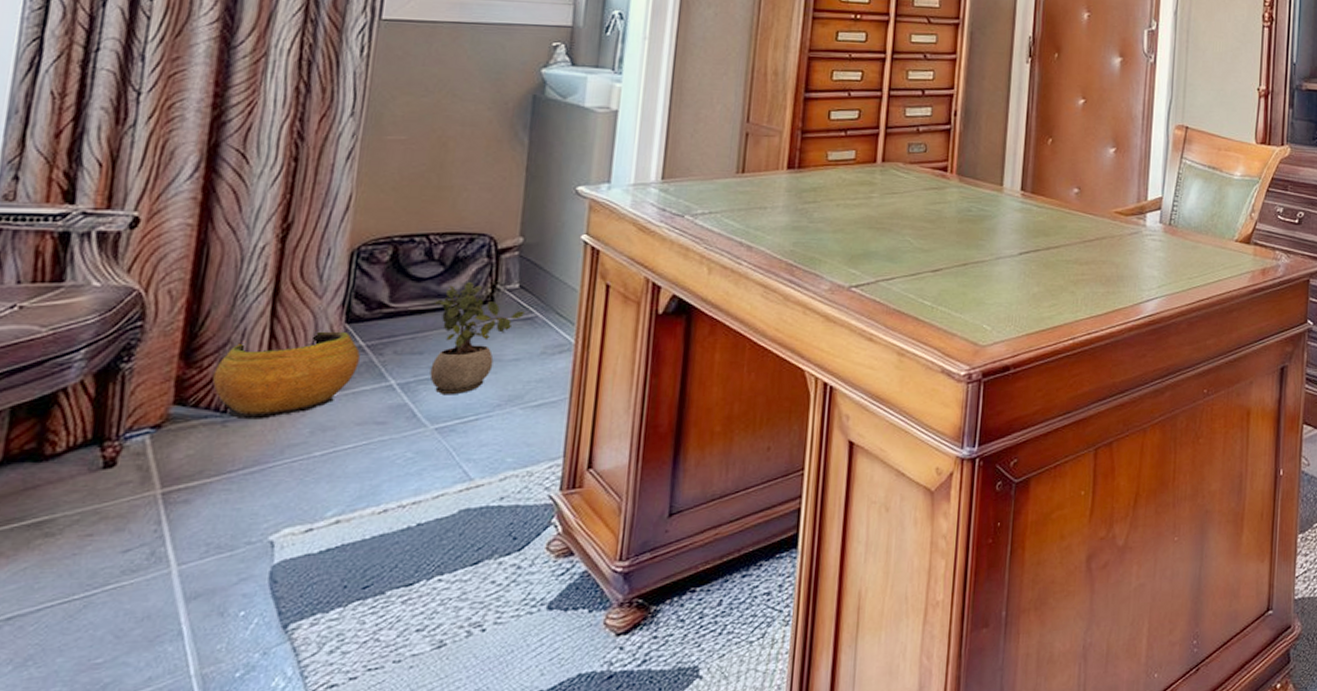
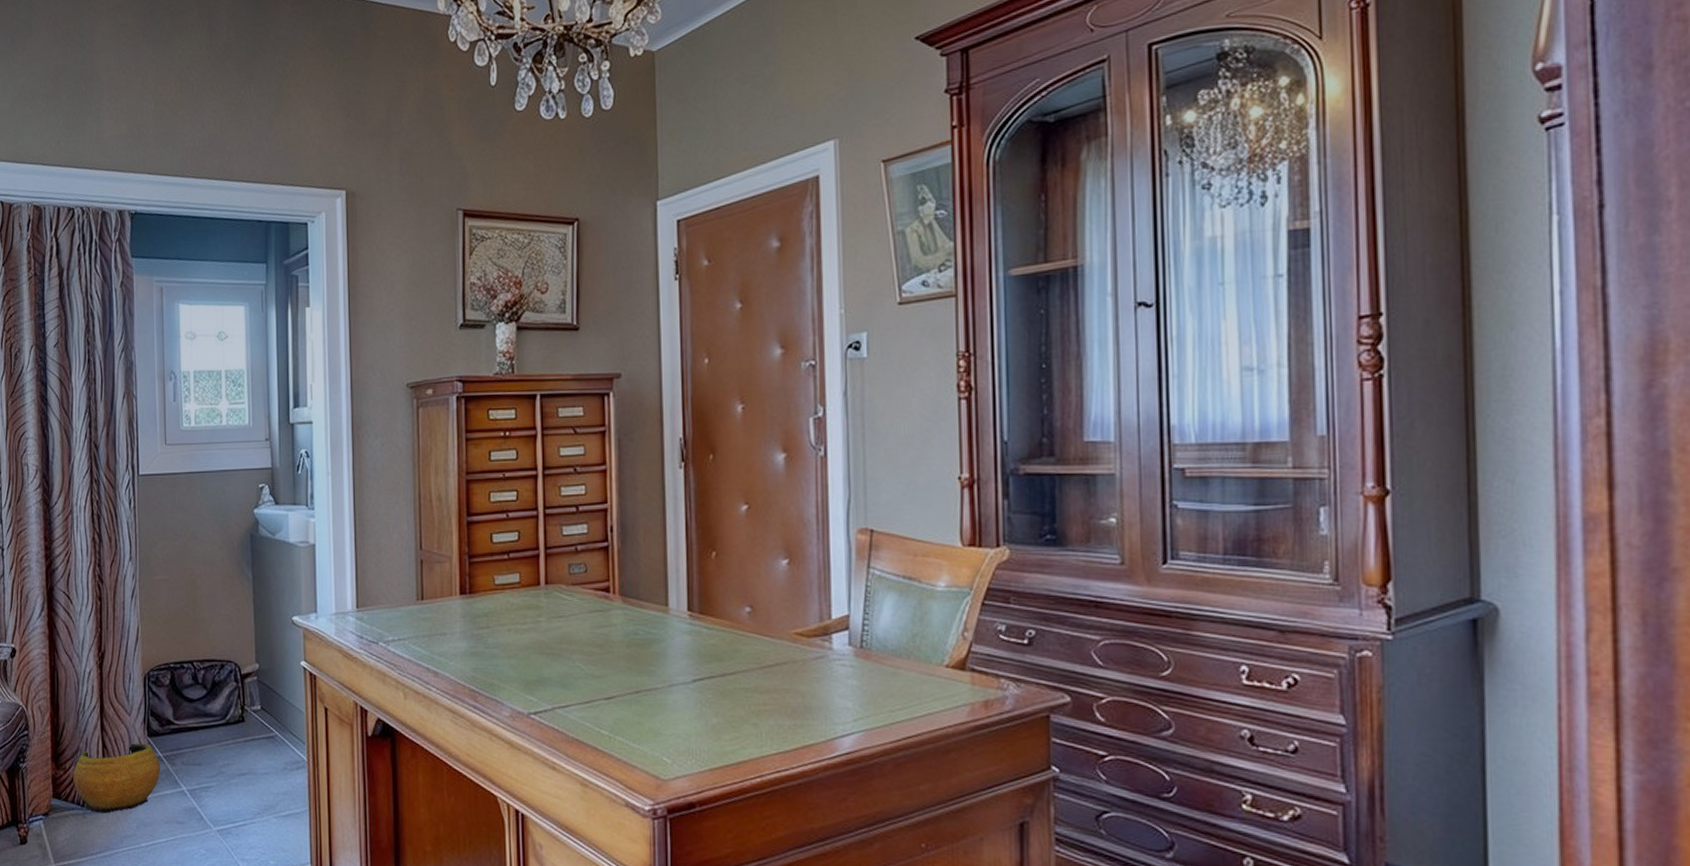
potted plant: present [429,282,525,395] -> none [204,704,267,802]

